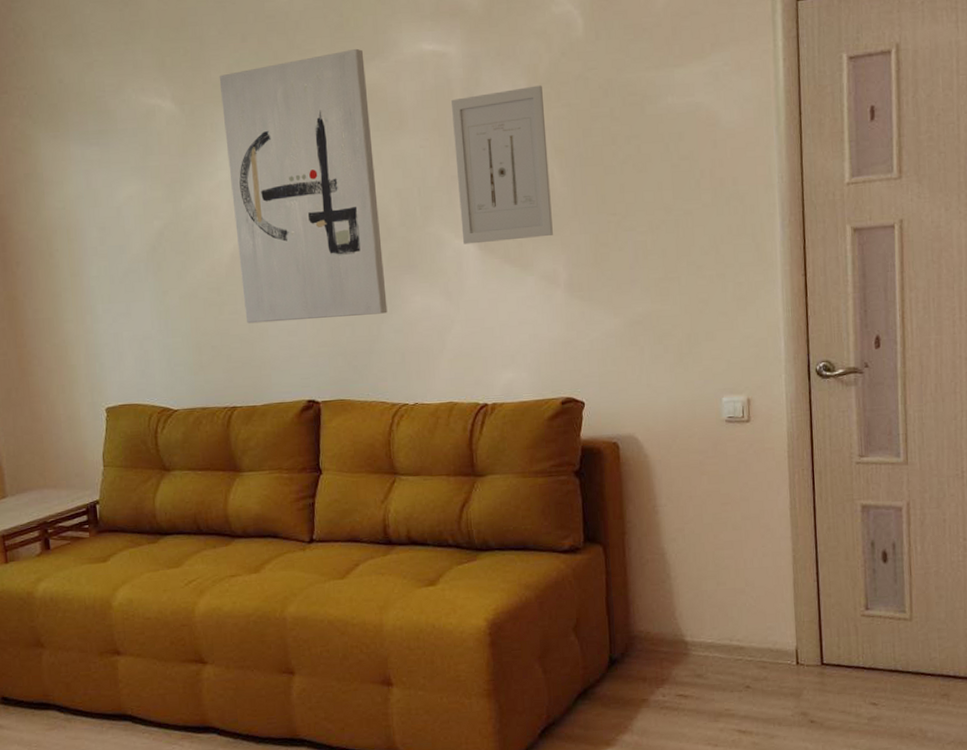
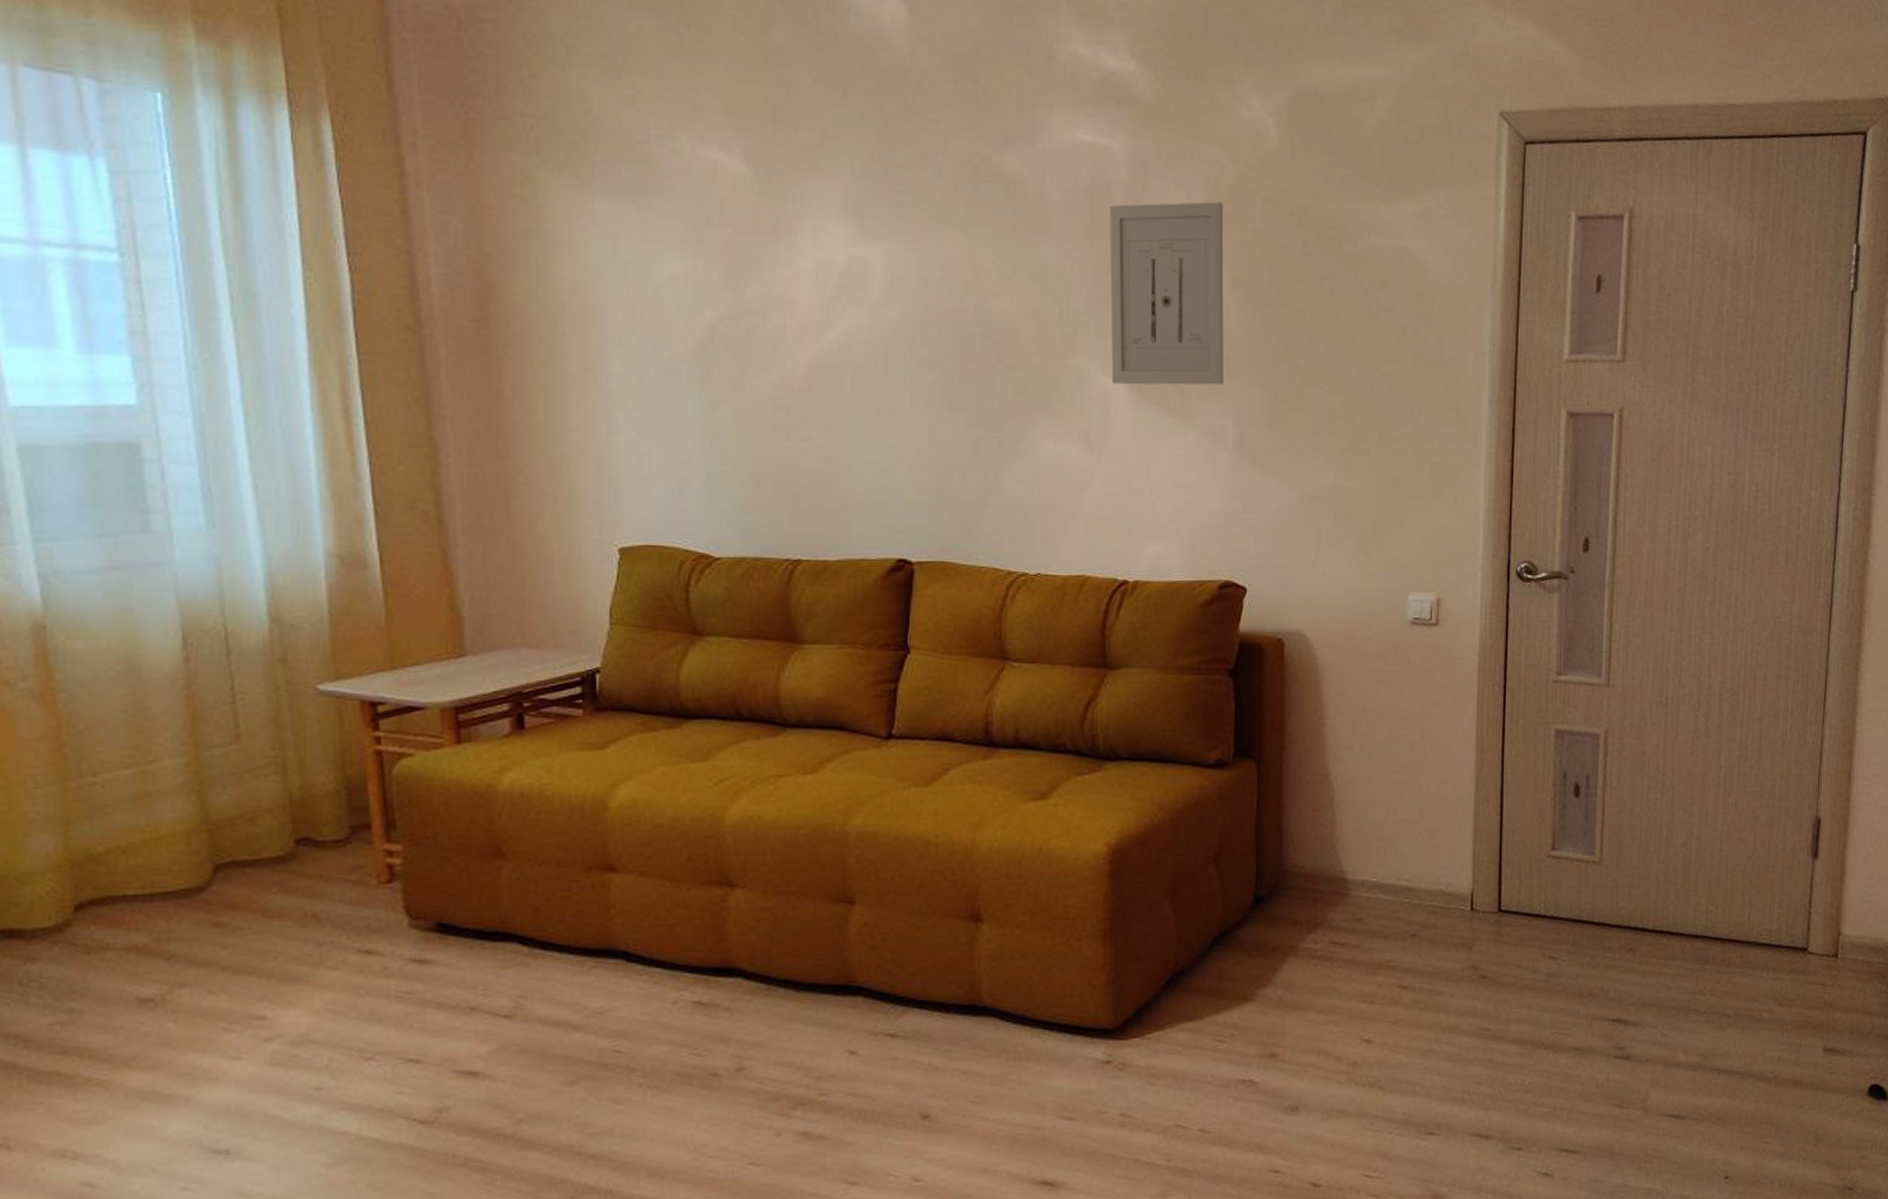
wall art: present [219,48,388,324] -> none [809,126,1010,459]

